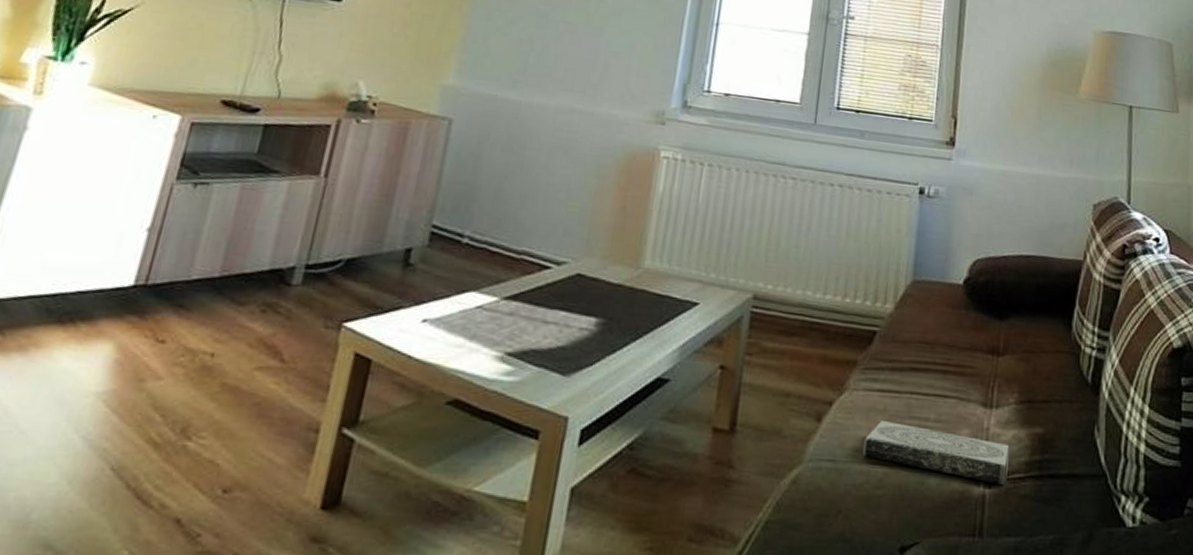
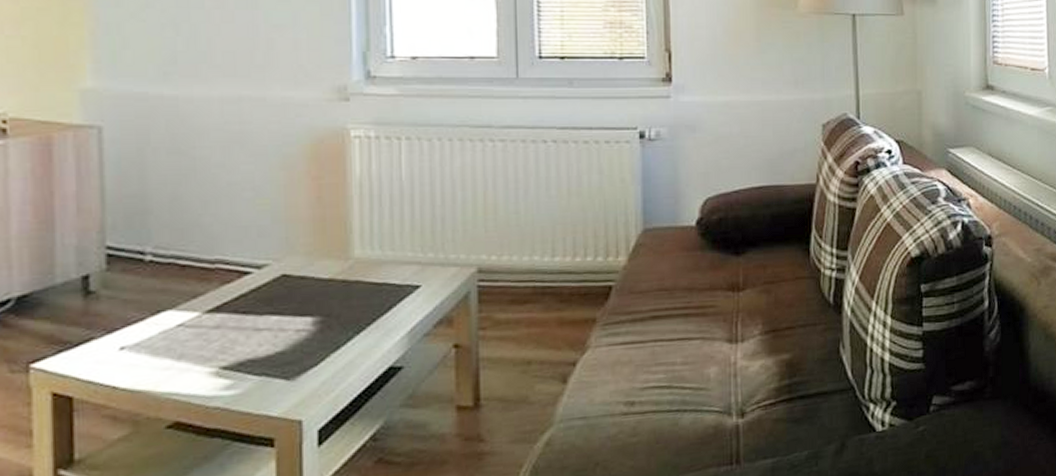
book: present [862,419,1010,486] -> none [612,371,759,414]

